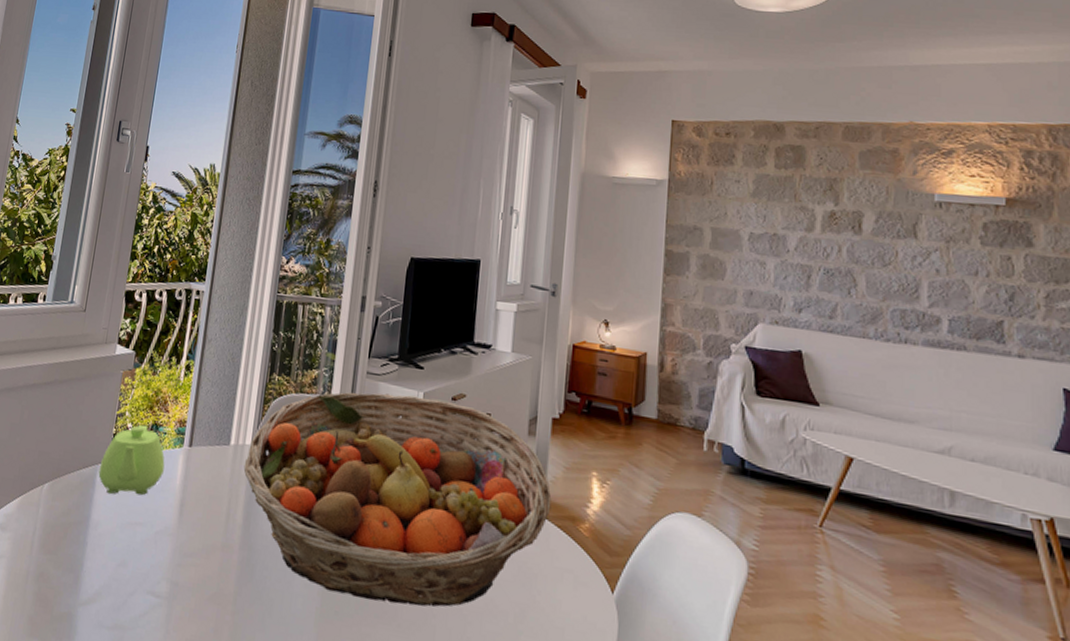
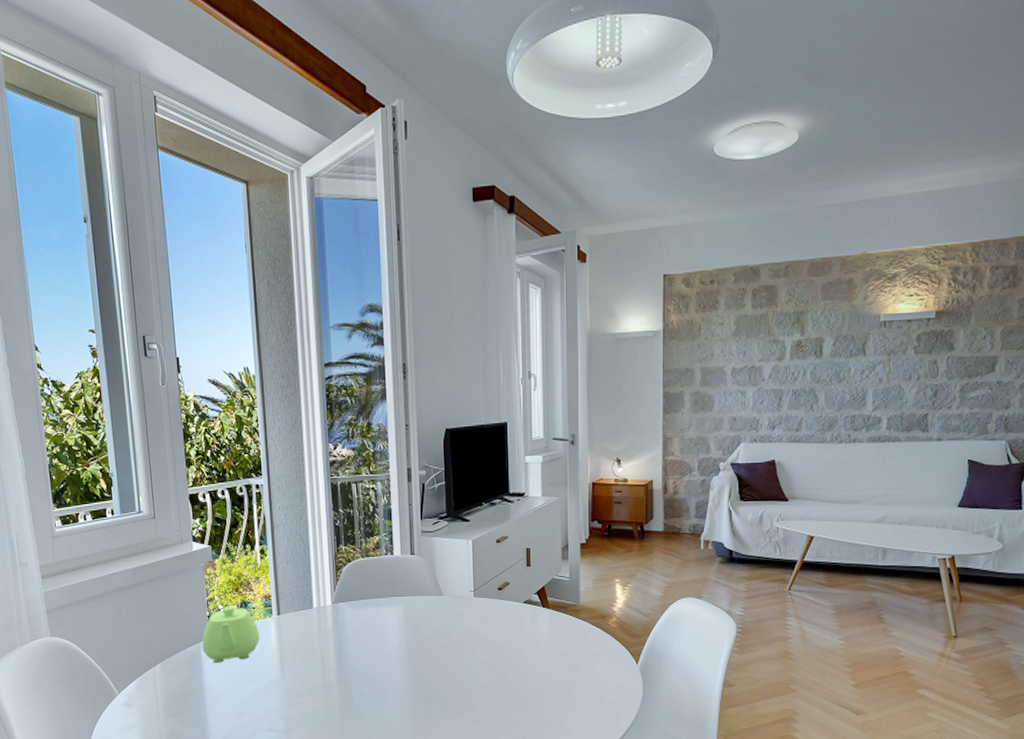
fruit basket: present [243,392,552,607] -> none [328,544,585,702]

